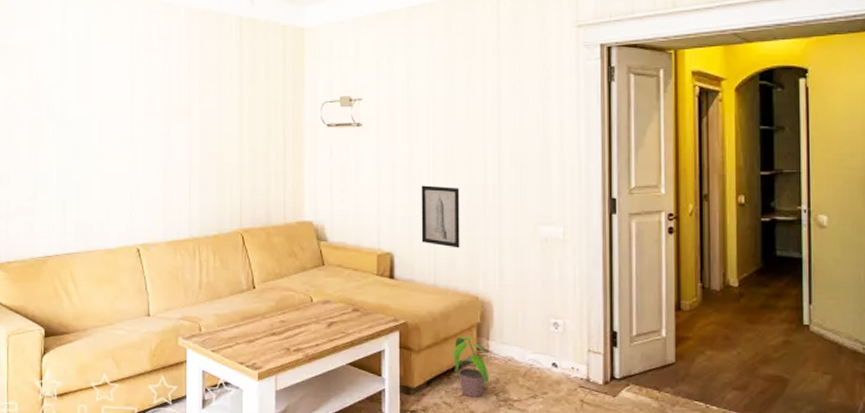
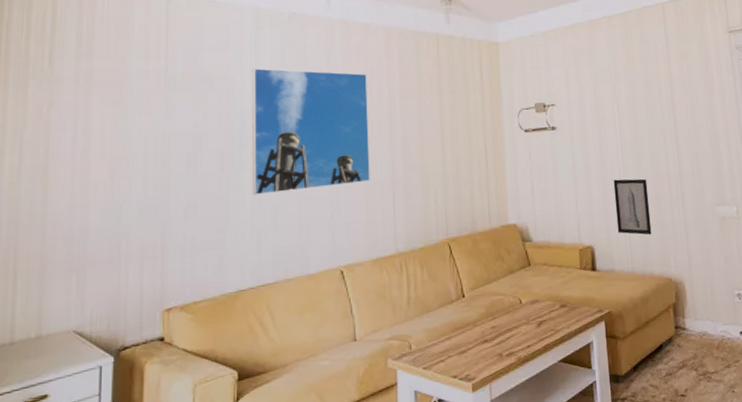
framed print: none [58,44,168,169] -> present [252,67,370,195]
potted plant: present [453,336,489,397] -> none [654,316,688,376]

